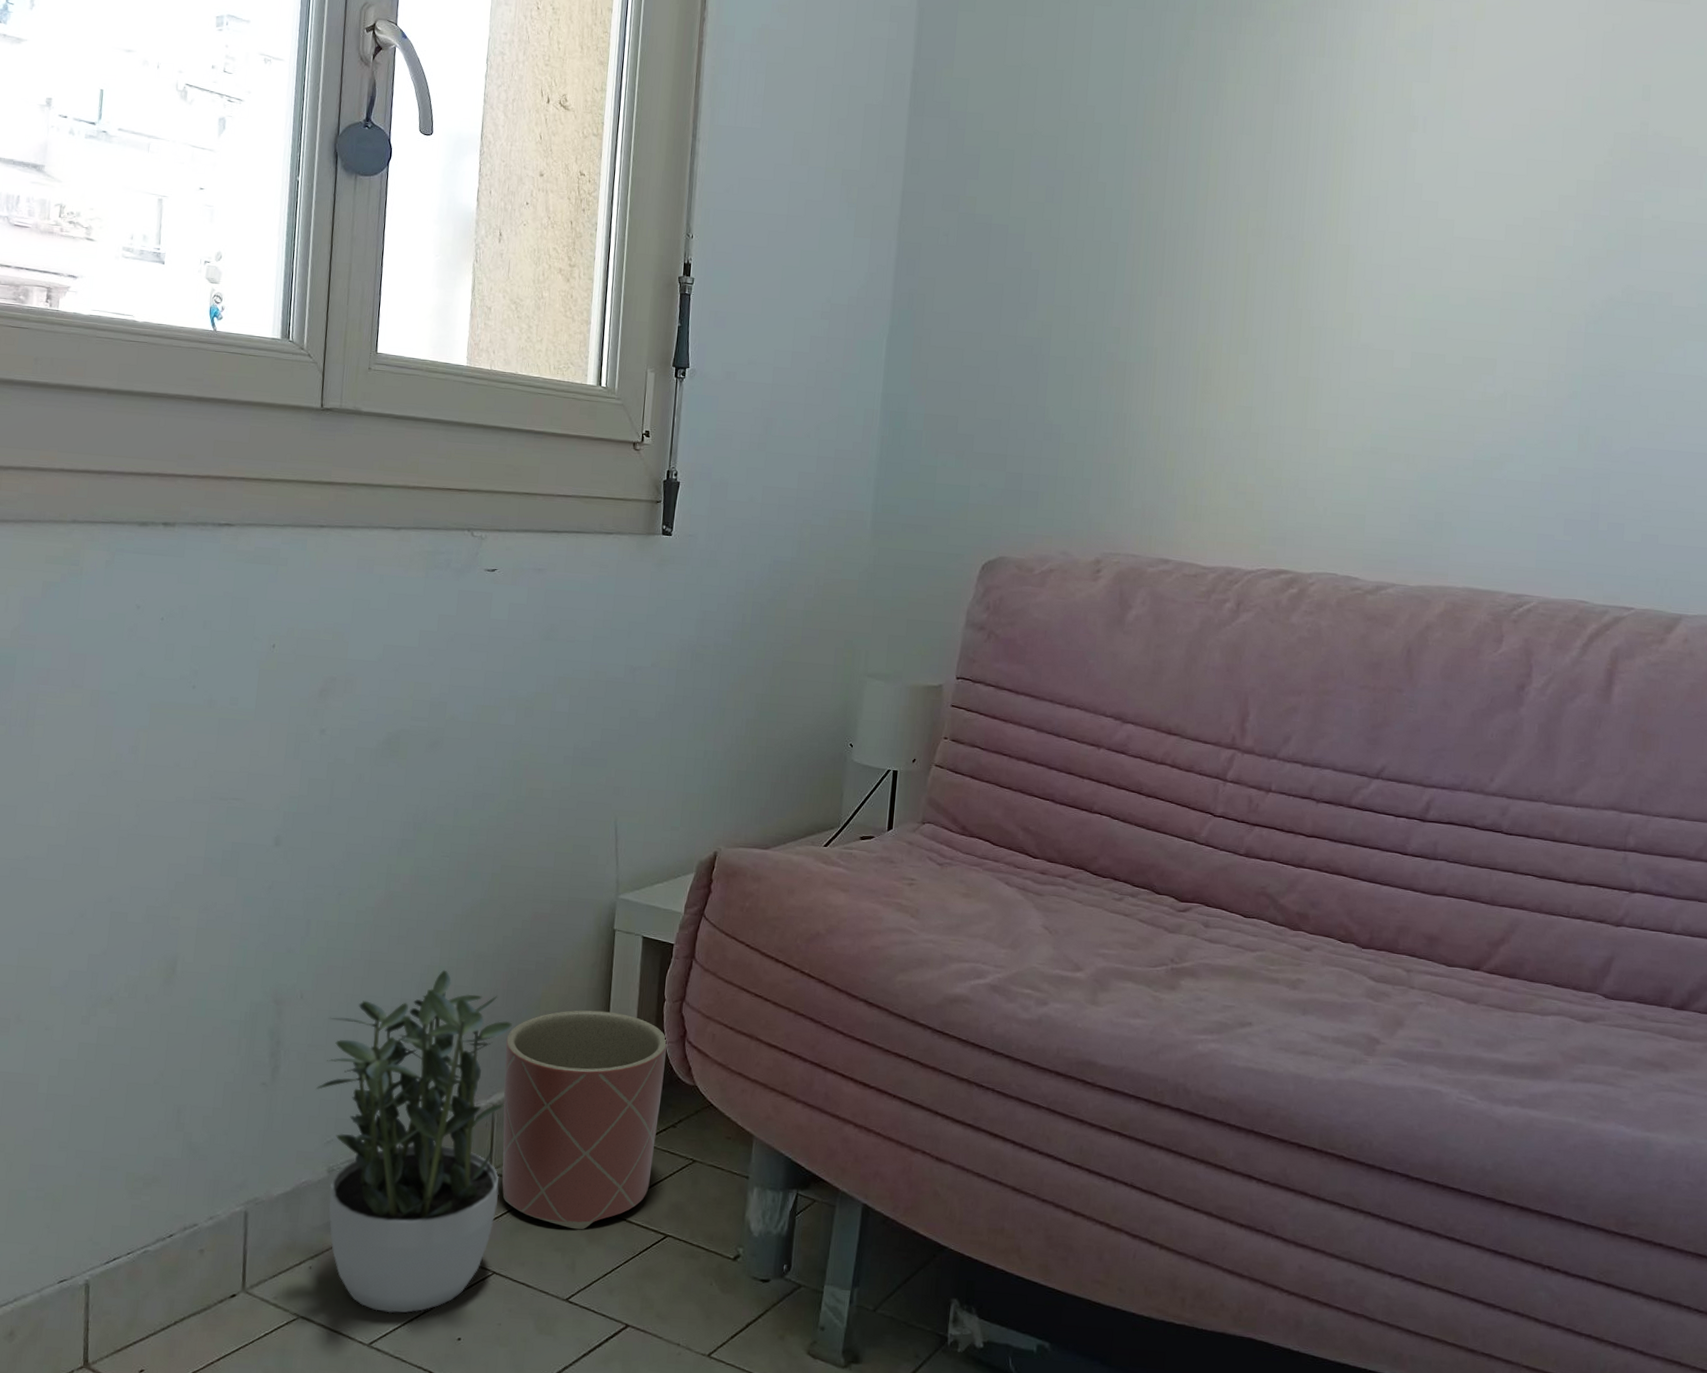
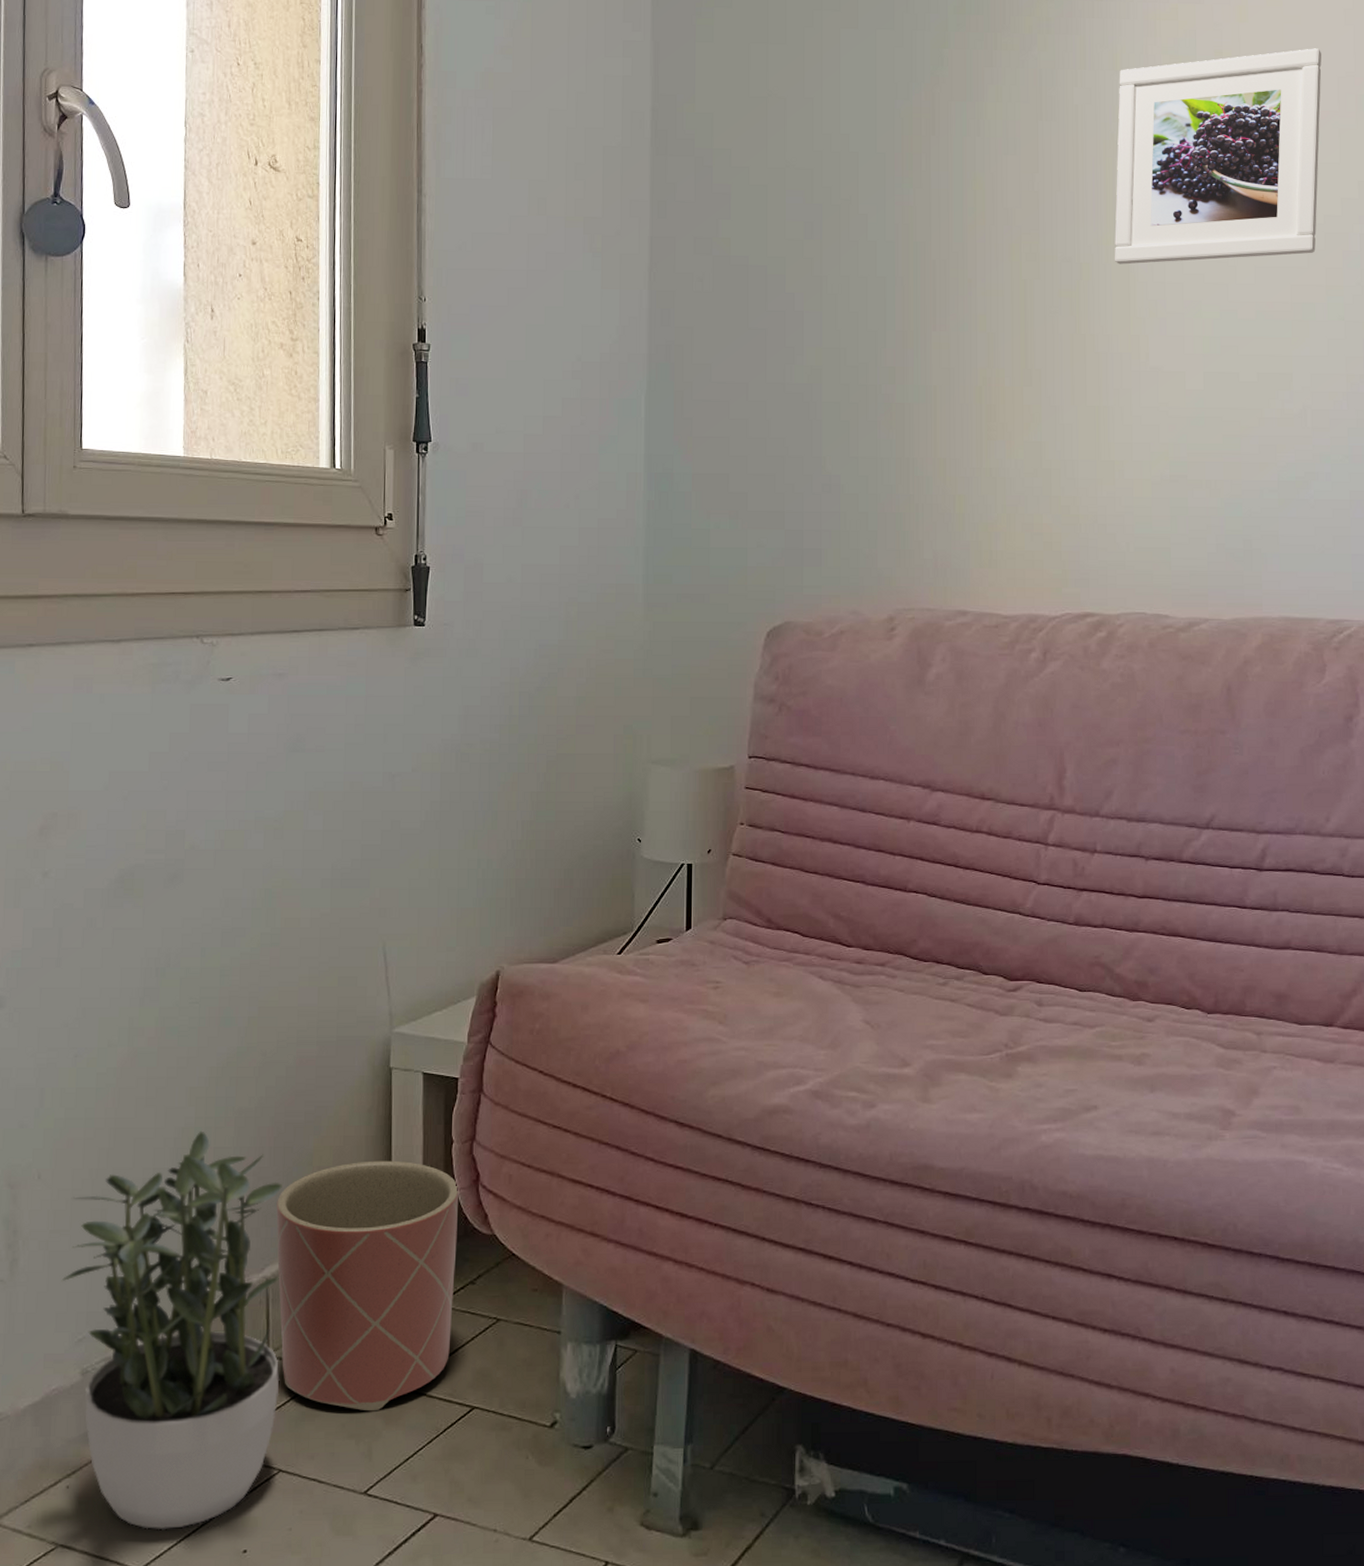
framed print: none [1335,49,1553,247] -> present [1114,48,1322,265]

